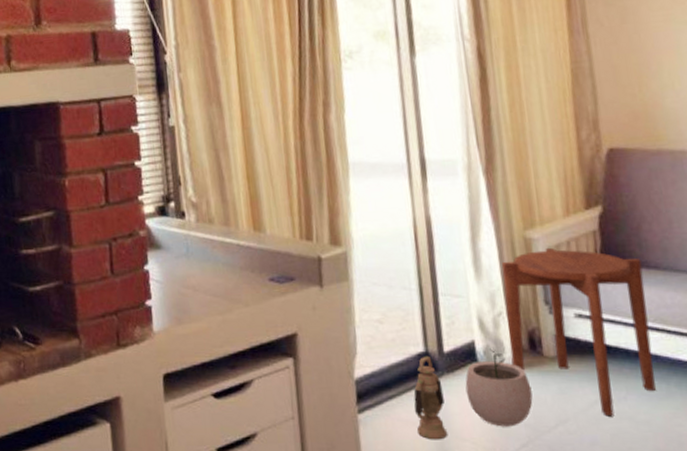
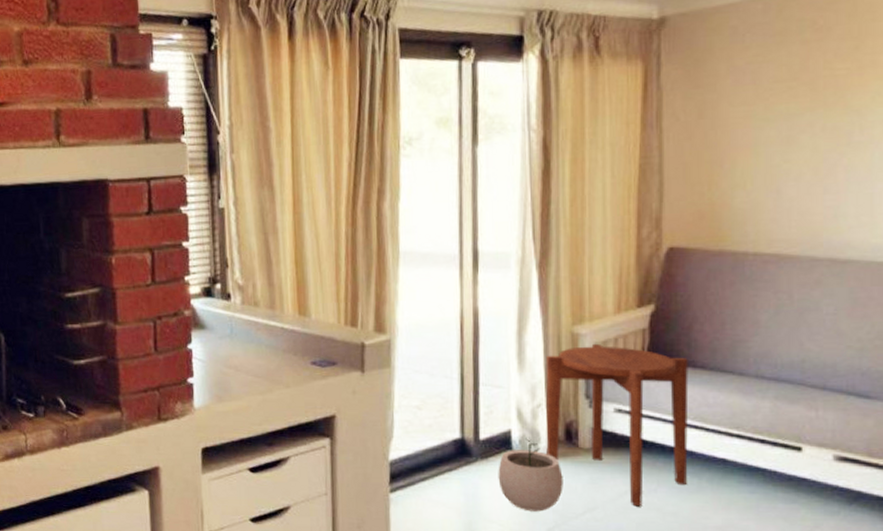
lantern: present [414,355,448,440] -> none [445,442,477,521]

